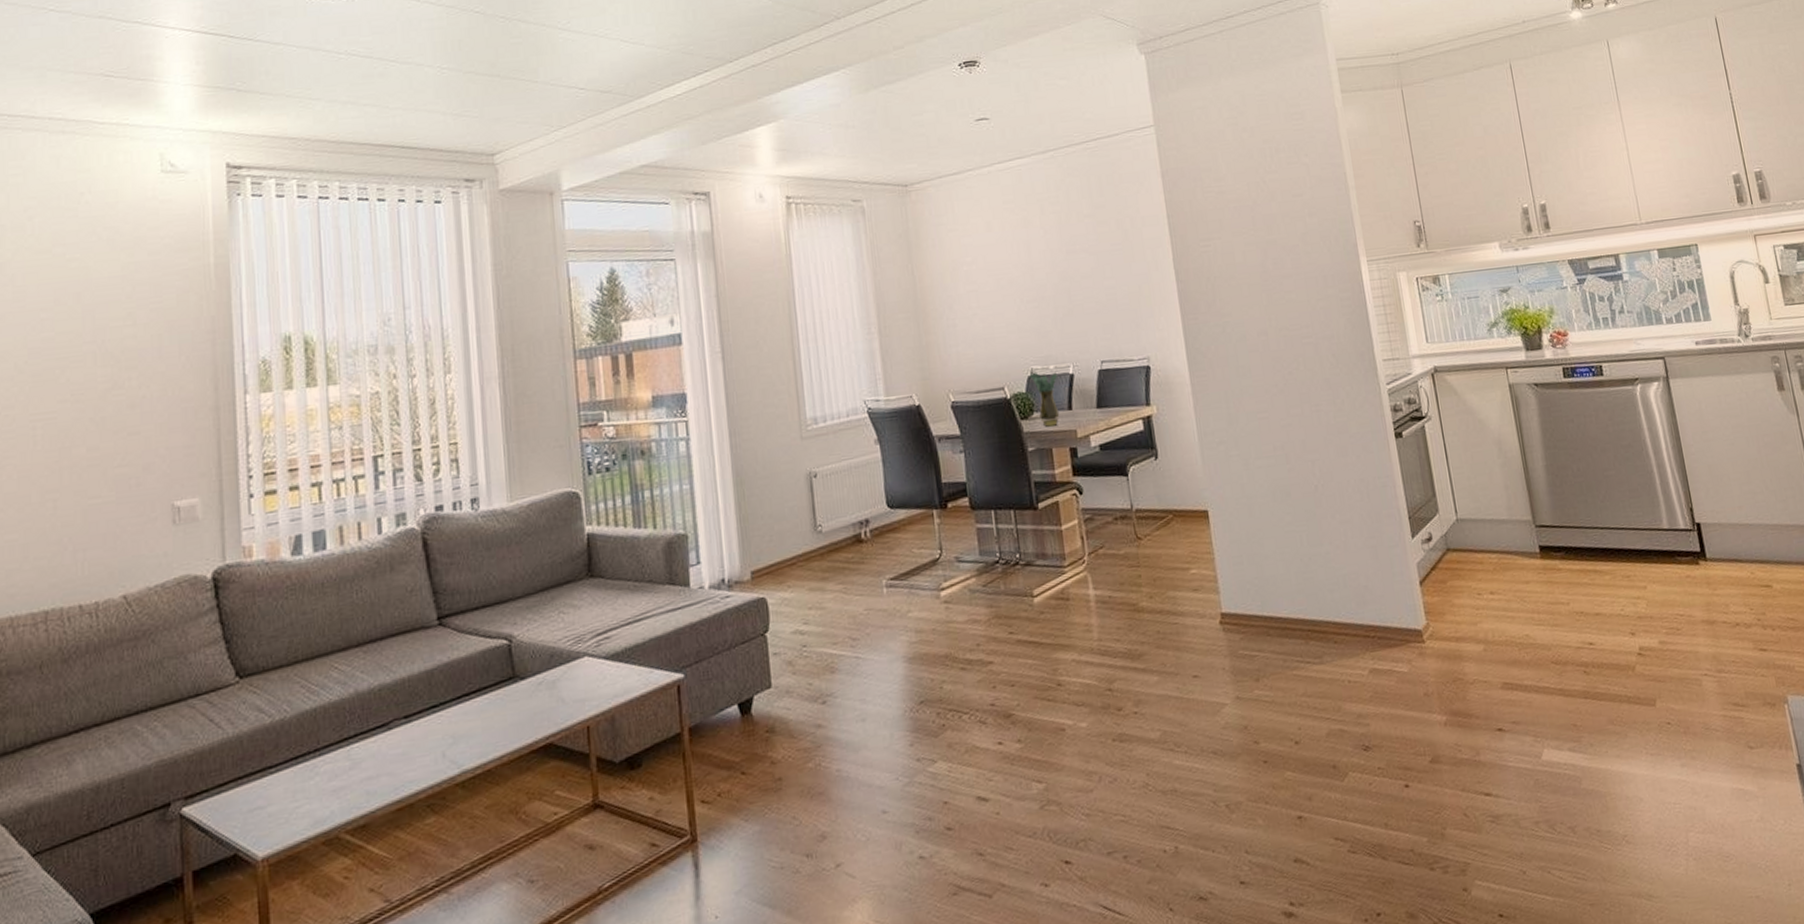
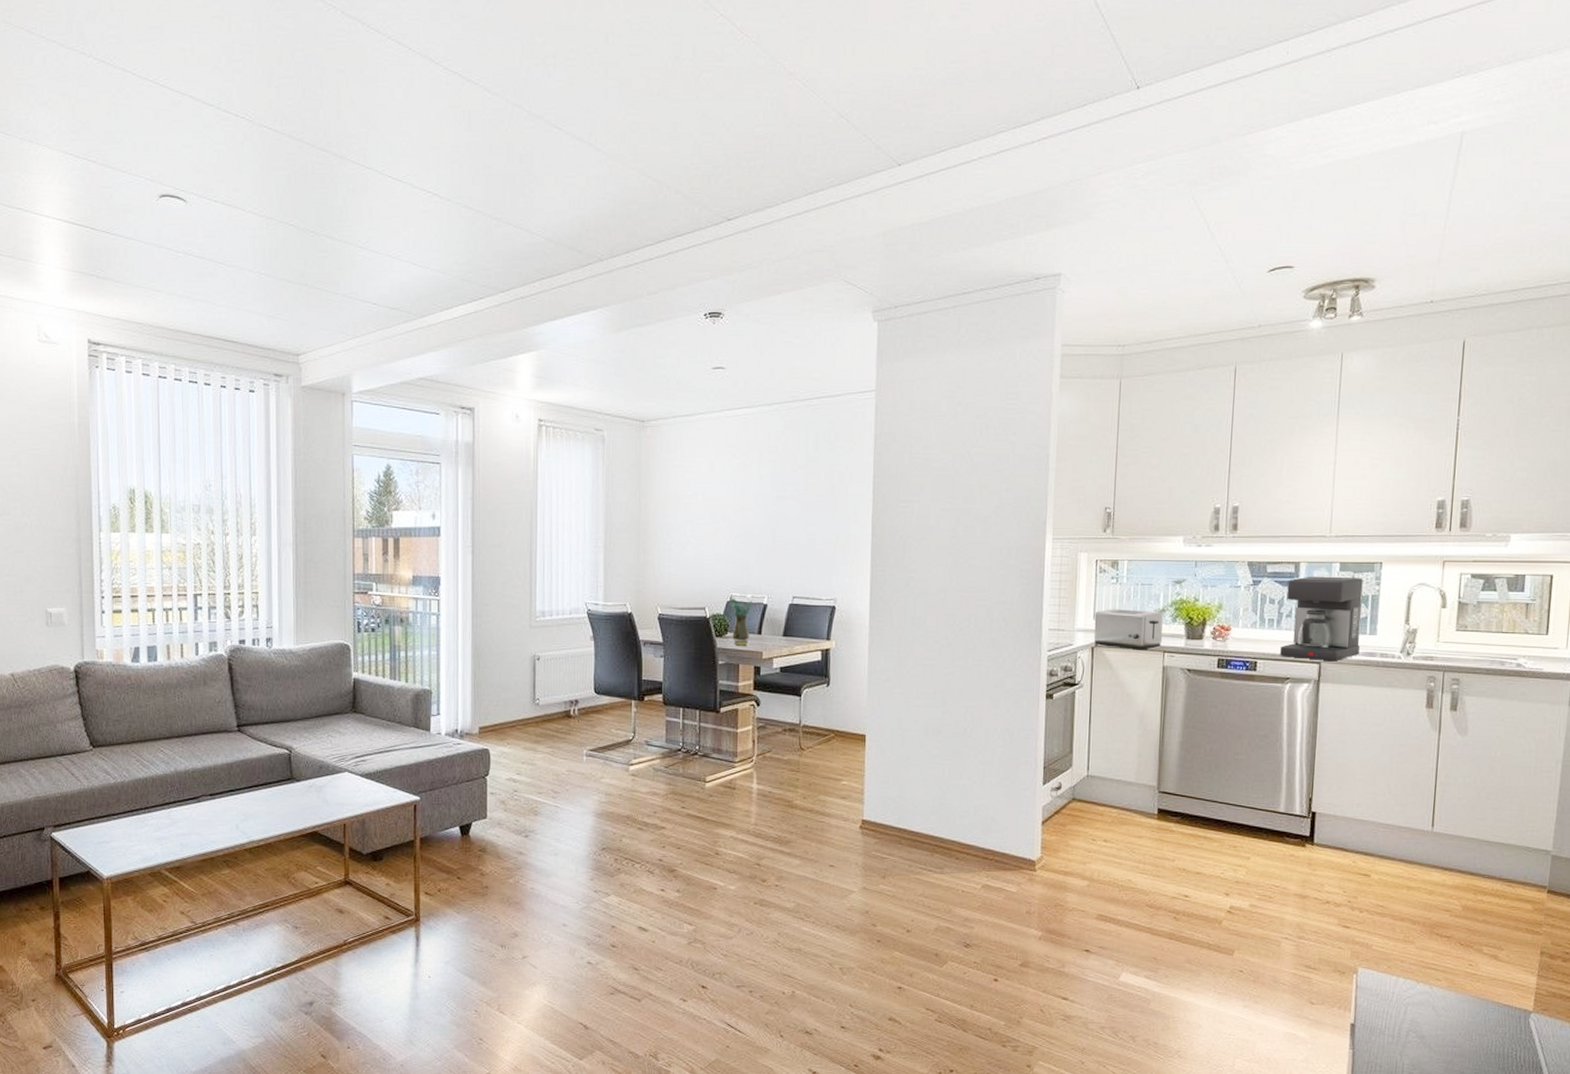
toaster: none [1426,325,1503,371] -> present [1093,608,1163,650]
coffee maker: none [1611,262,1699,357] -> present [1280,576,1363,662]

